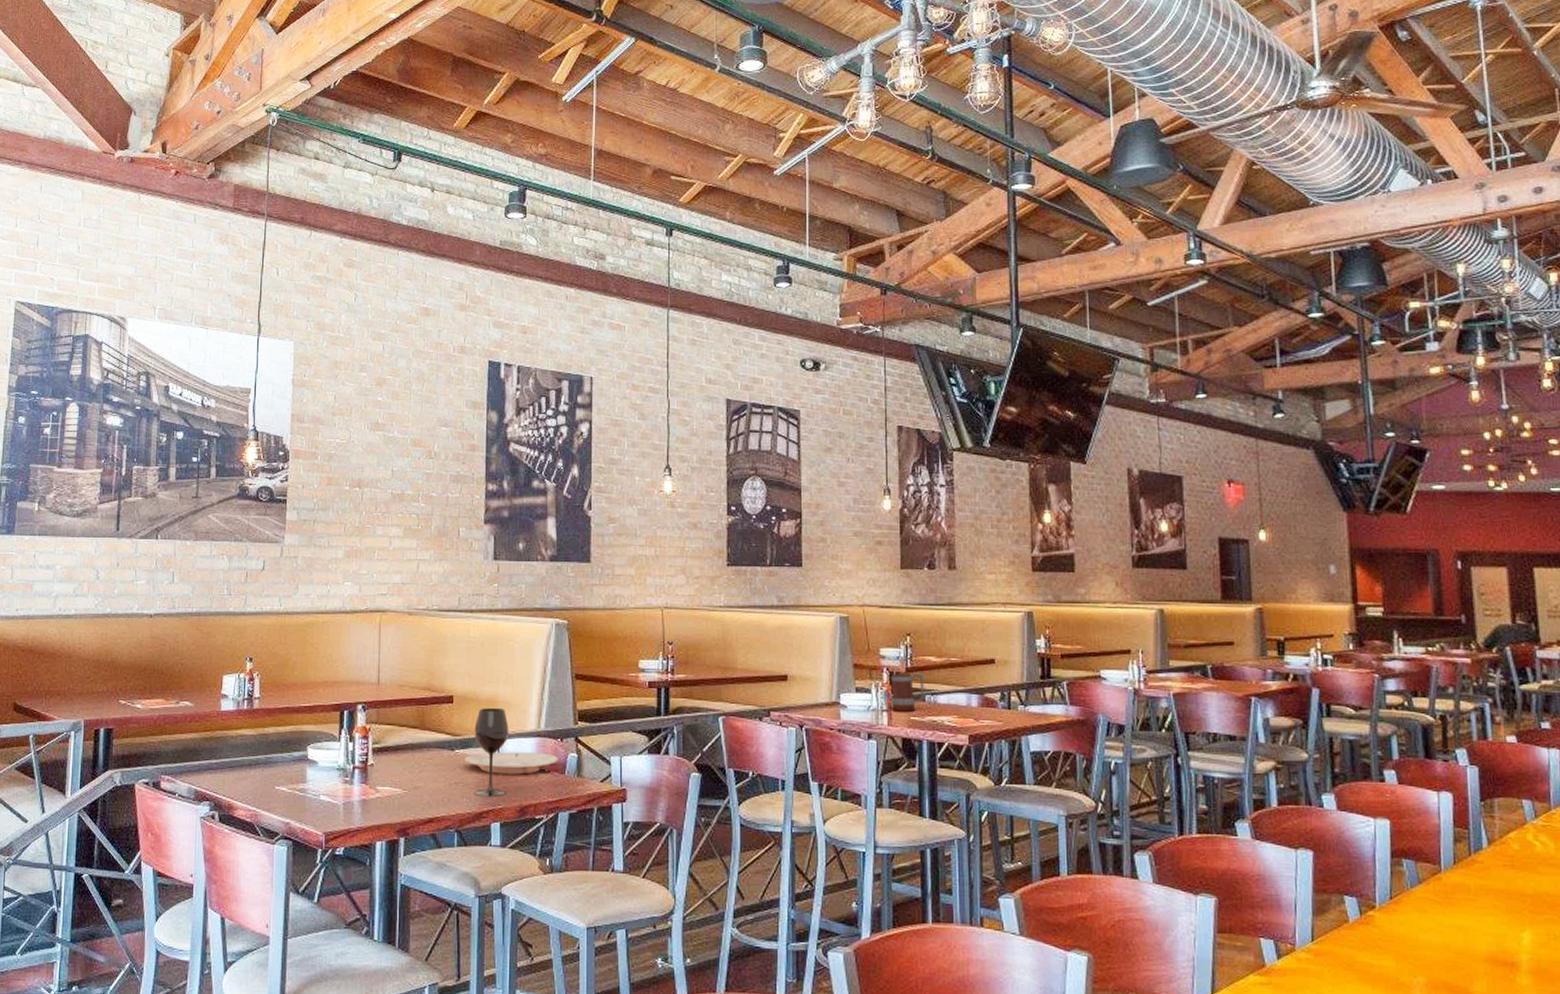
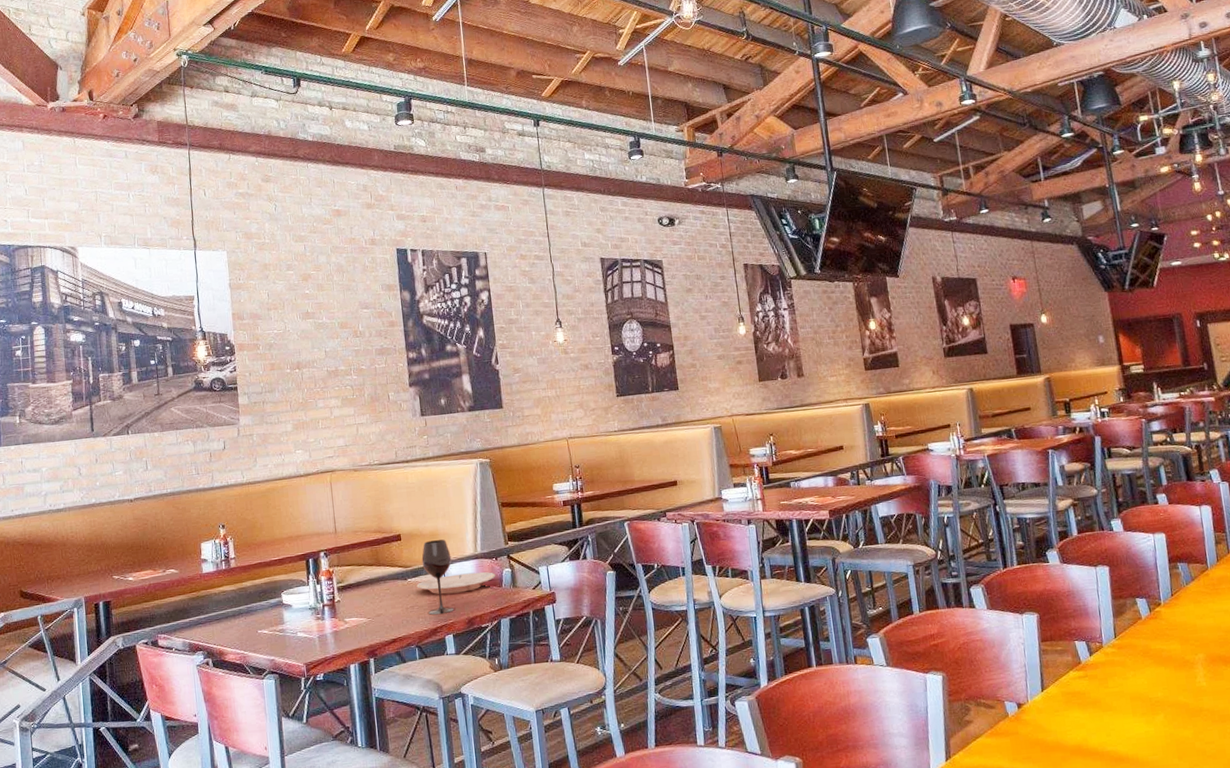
beer mug: present [891,672,924,713] -> none [761,464,790,500]

